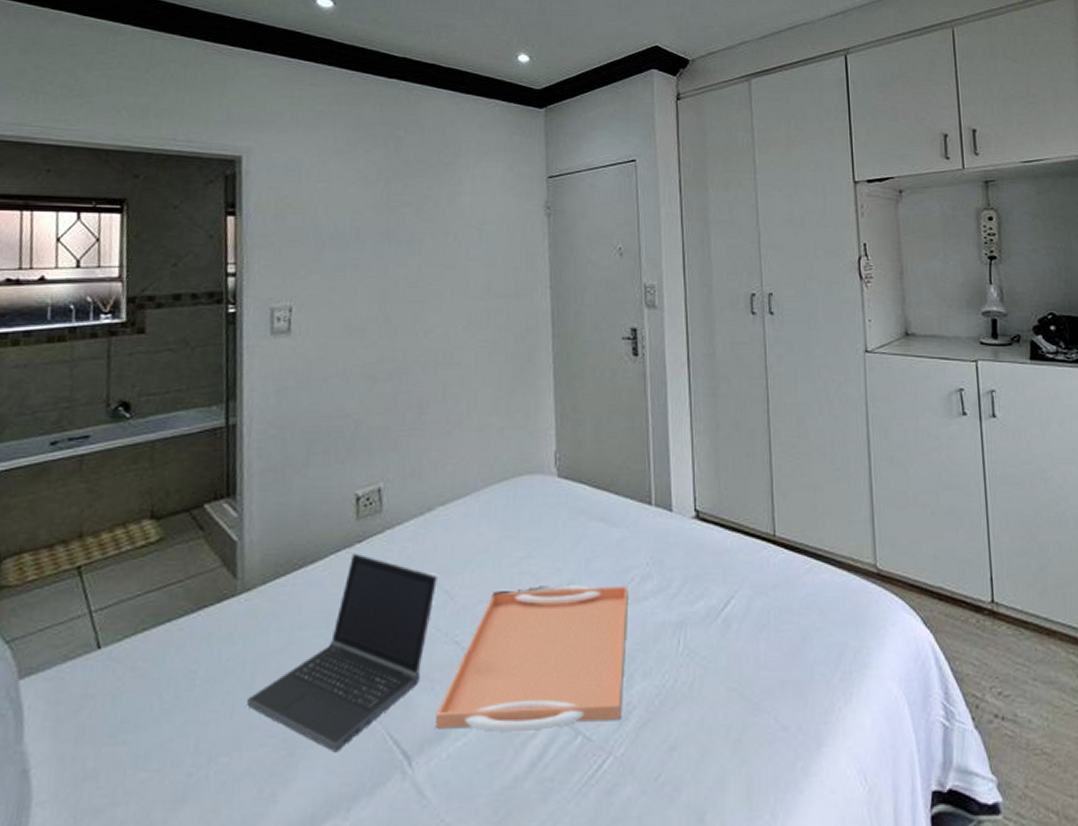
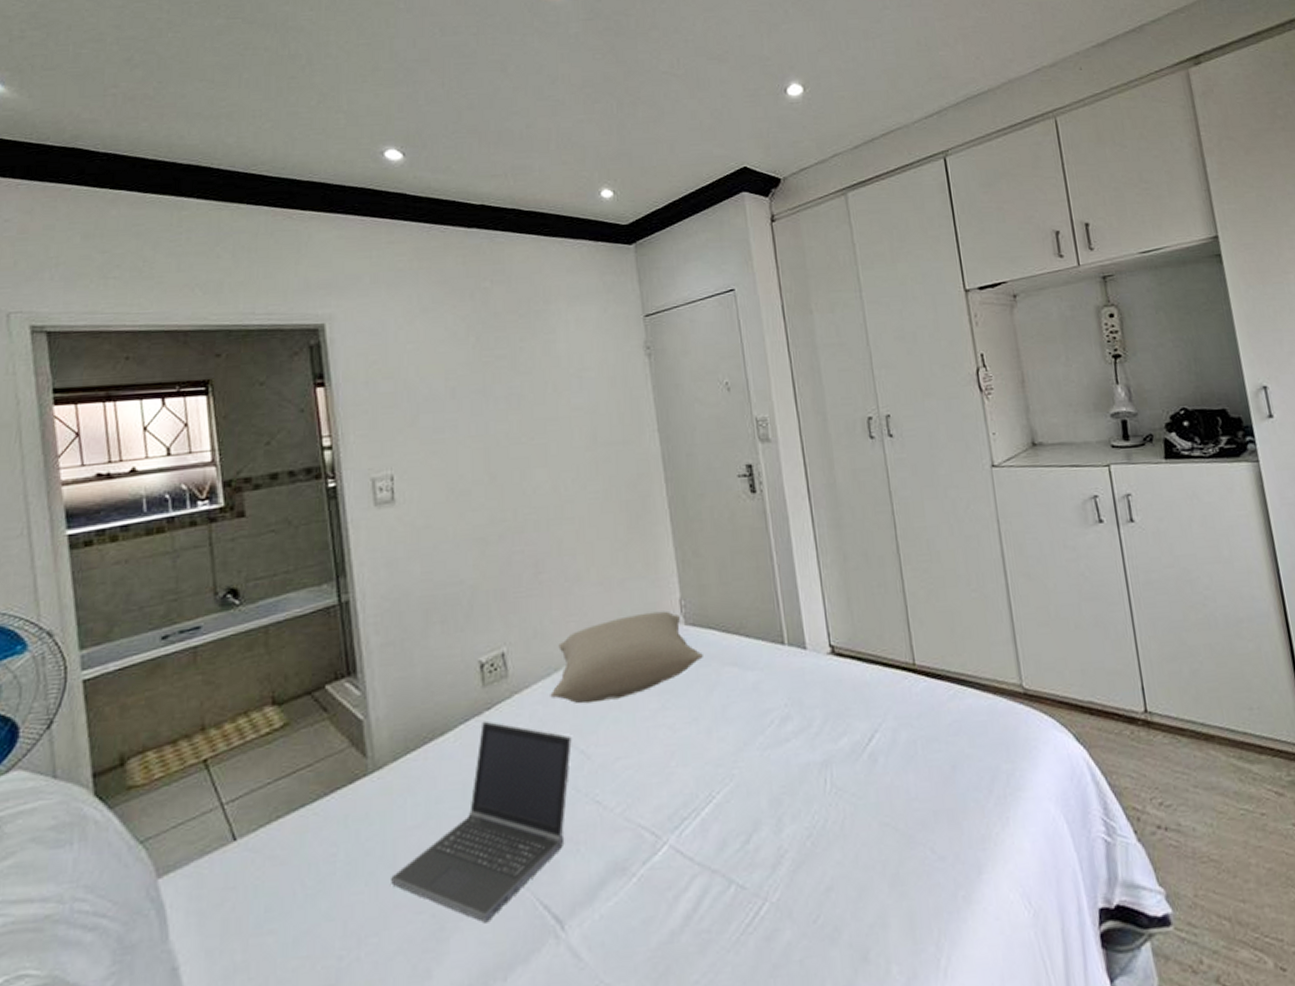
pillow: none [421,462,572,545] -> present [550,610,703,704]
serving tray: present [435,585,628,732] -> none [583,729,773,891]

